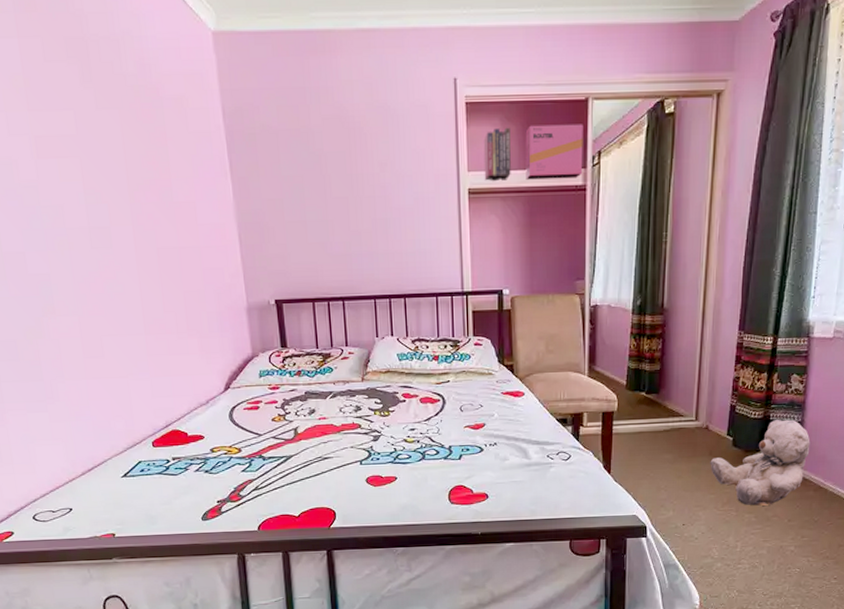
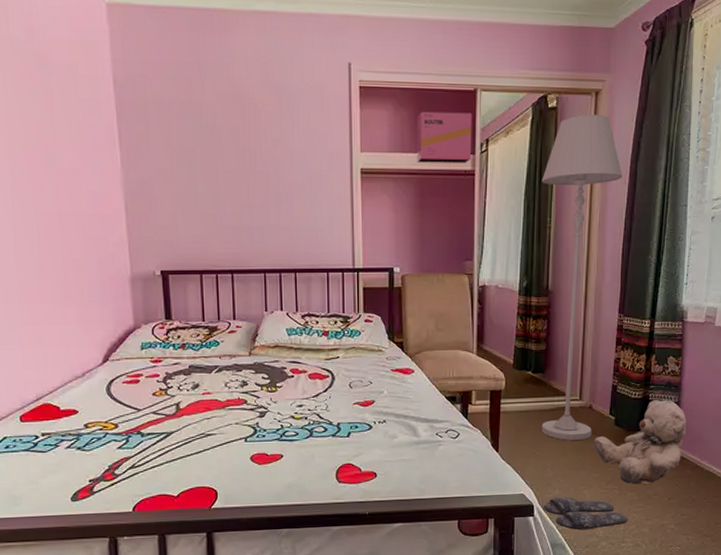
books: present [483,127,511,182] -> none [376,112,403,163]
floor lamp: none [655,117,745,462] -> present [541,114,622,441]
slippers: none [657,517,745,551] -> present [544,496,628,530]

